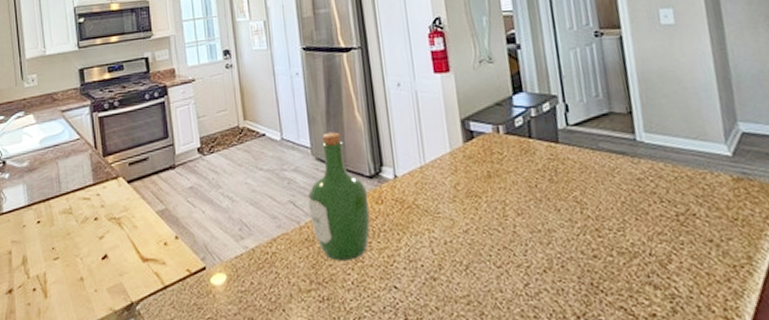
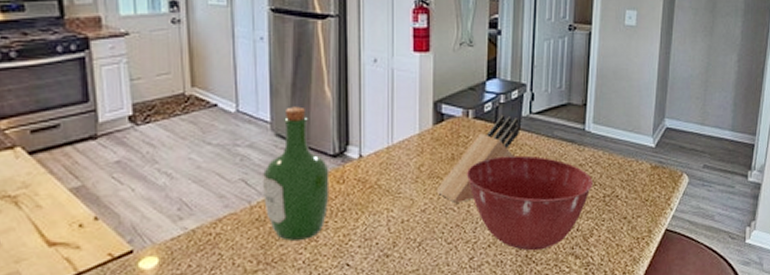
knife block: none [476,129,560,223] -> present [436,115,521,203]
mixing bowl: none [505,170,660,279] -> present [466,155,593,251]

